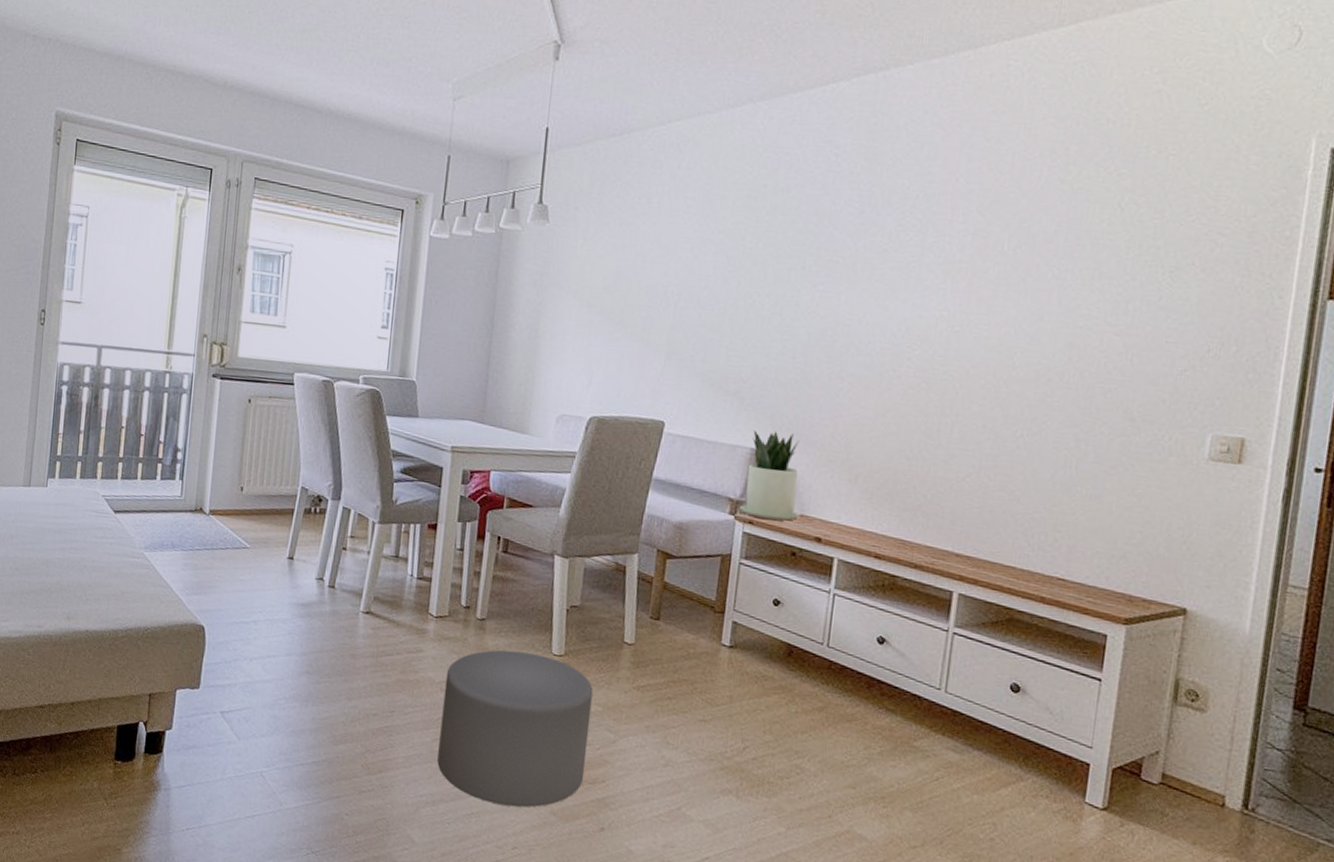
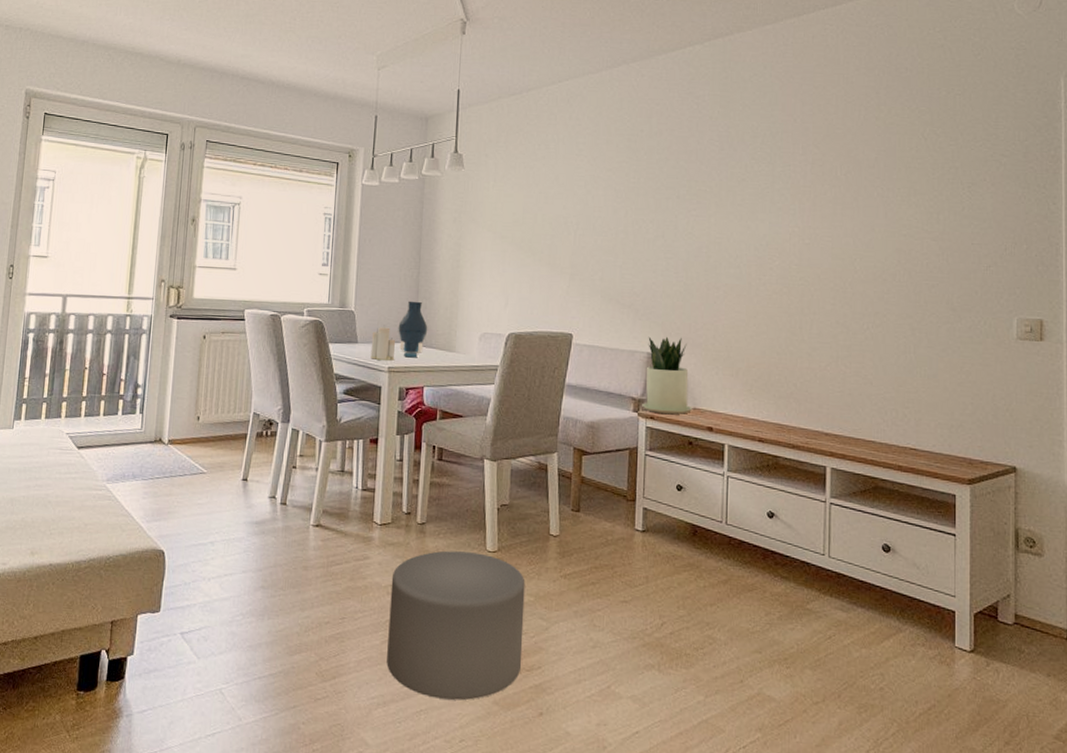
candle: none [432,398,462,440] -> present [370,324,396,361]
vase: none [464,373,499,438] -> present [398,301,428,358]

